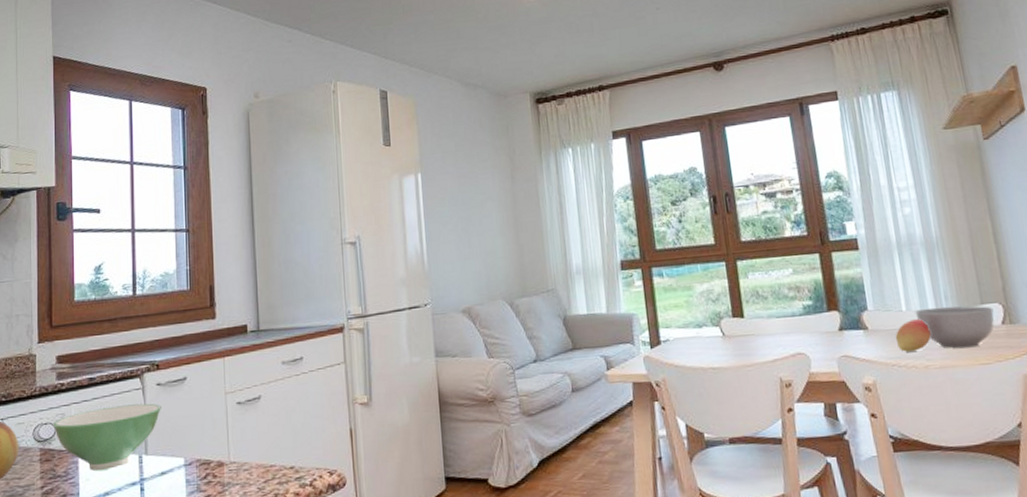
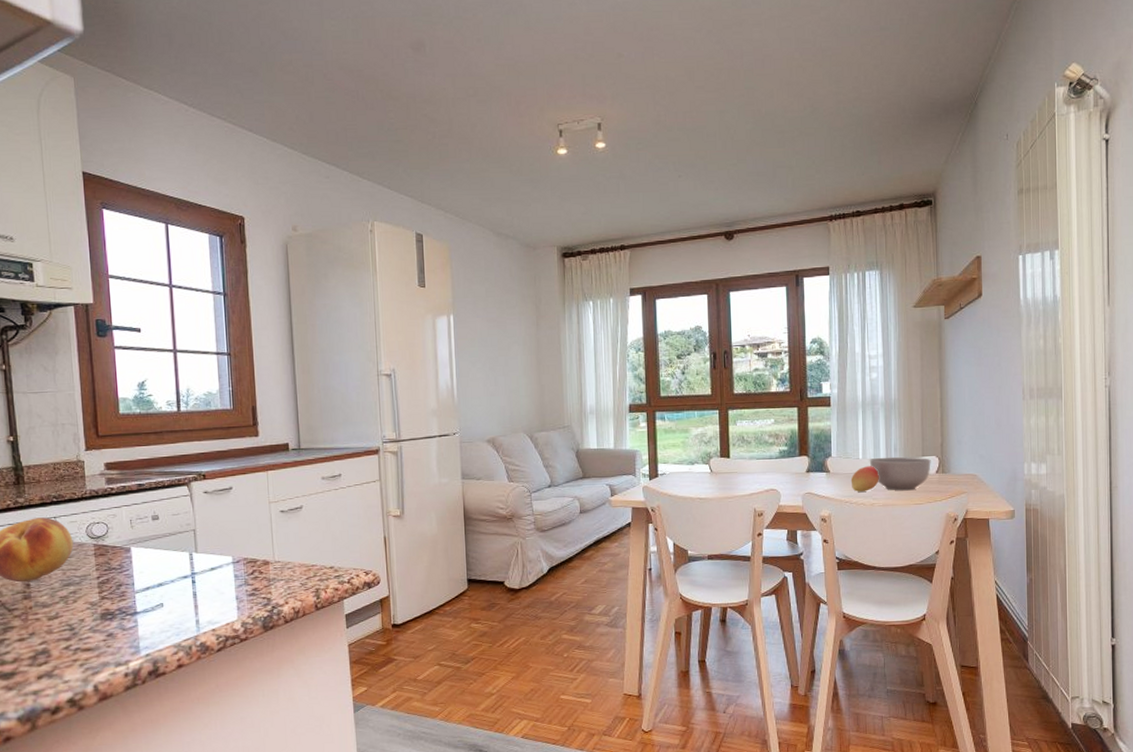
bowl: present [53,403,161,471] -> none [105,508,209,565]

